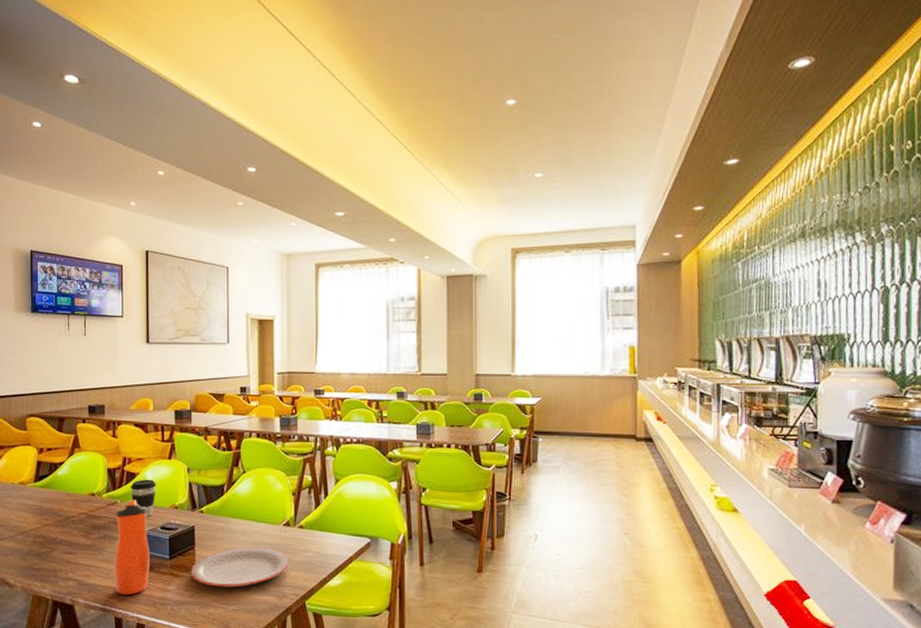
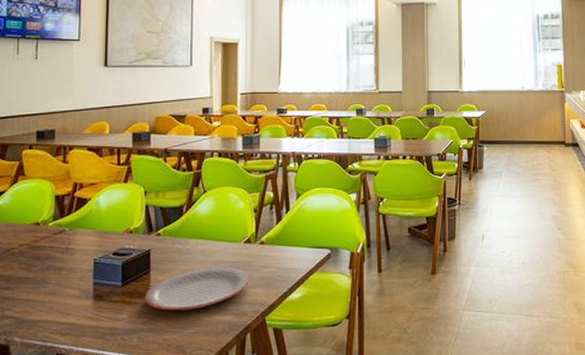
water bottle: present [114,499,151,596] -> none [58,226,101,329]
coffee cup: present [130,479,156,516] -> none [80,204,110,243]

